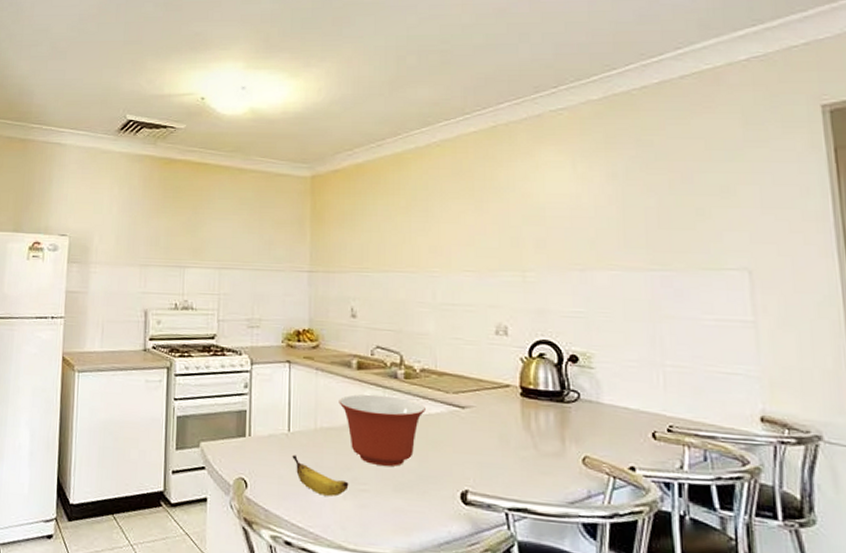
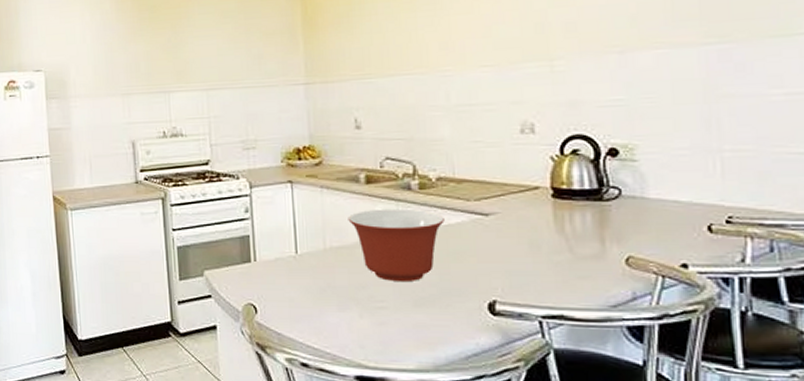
banana: present [292,455,349,497] -> none [302,277,365,316]

